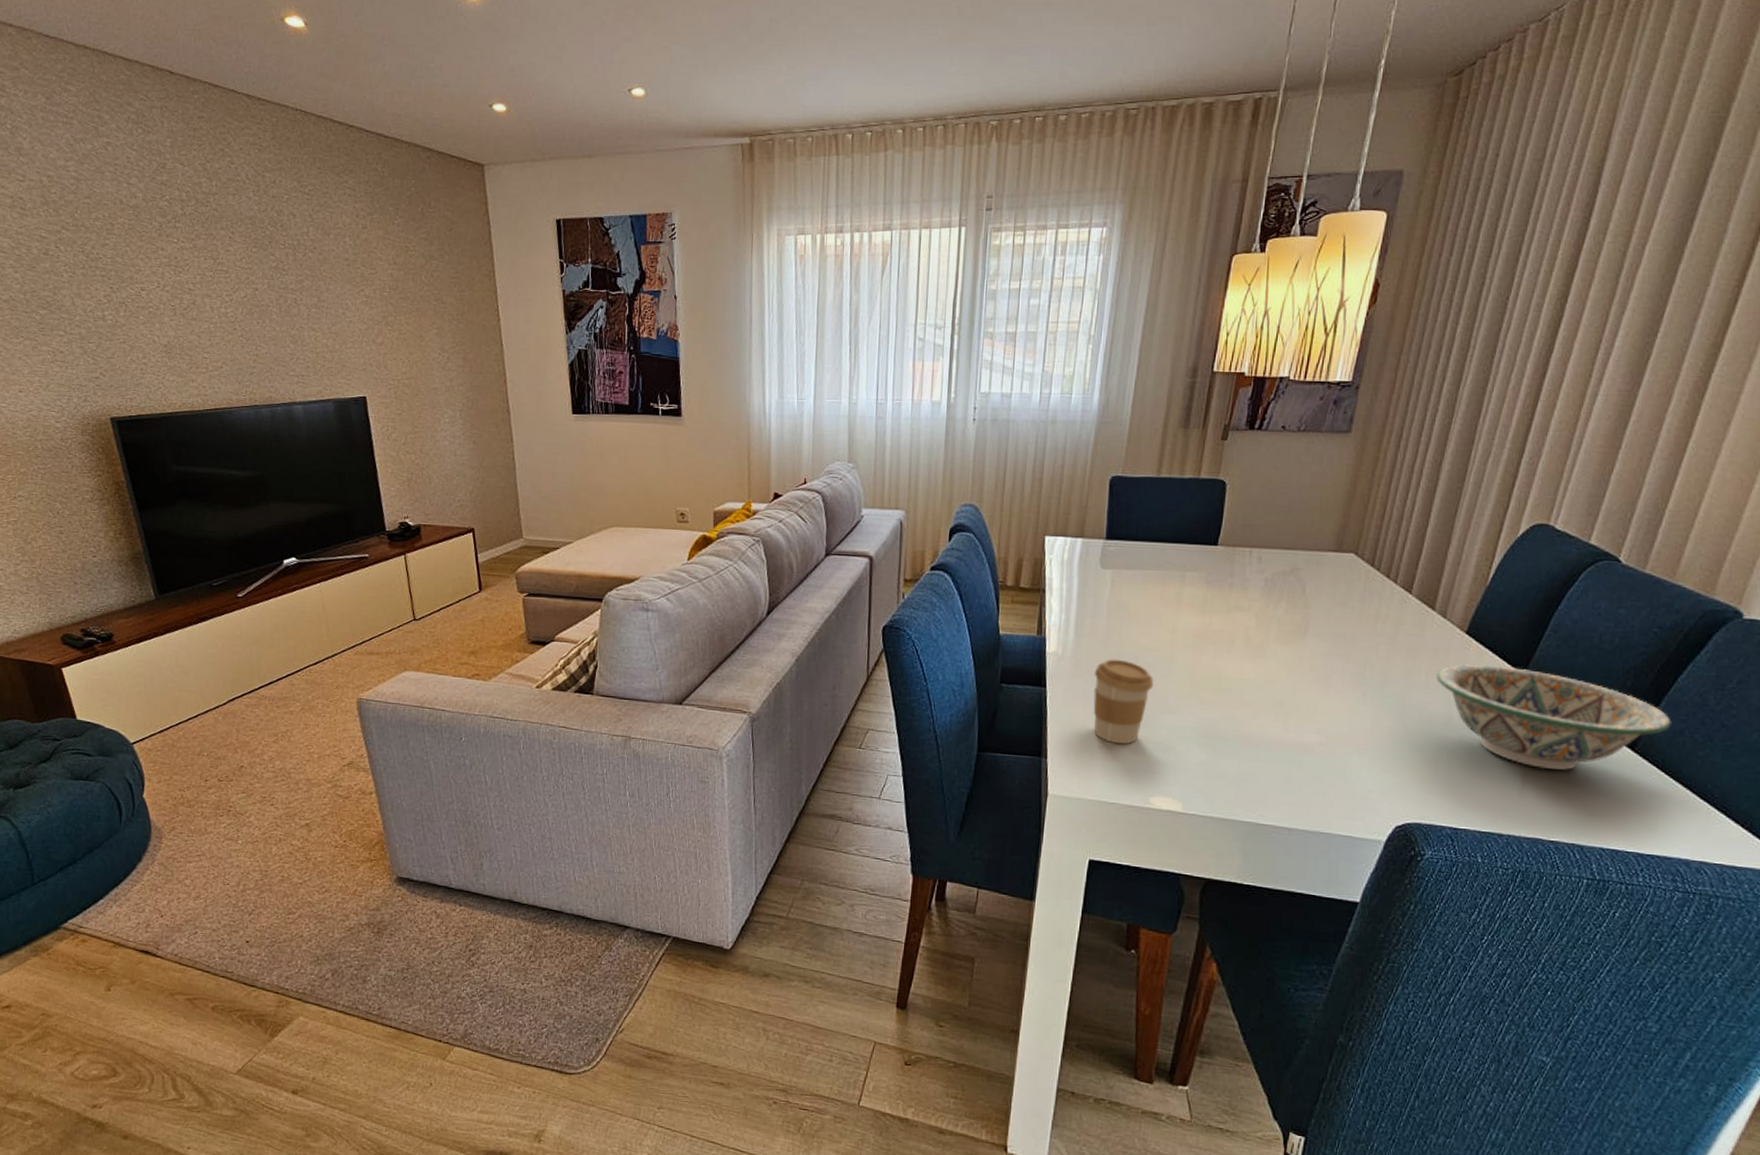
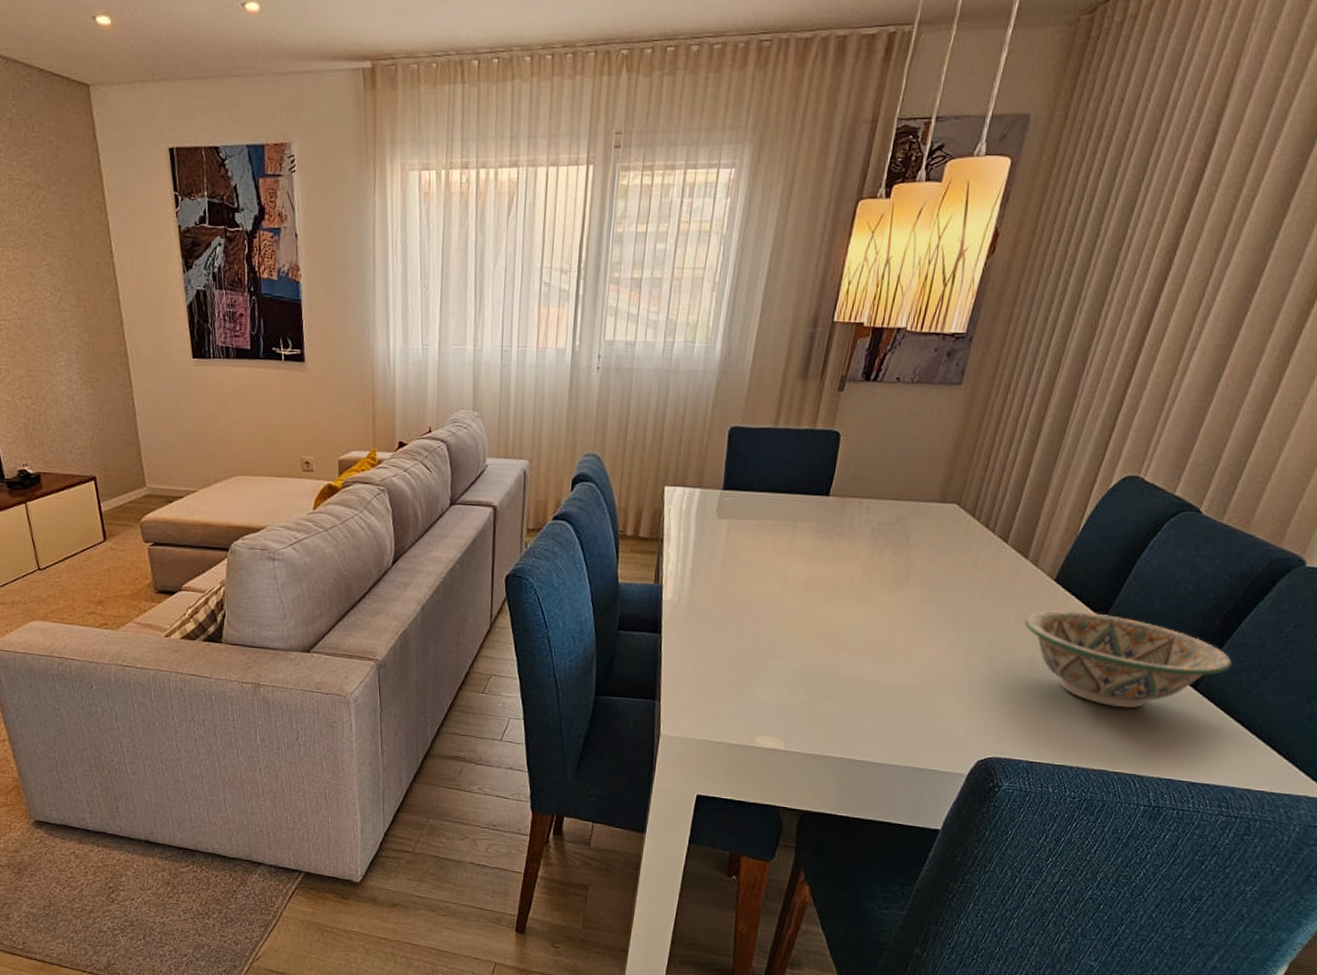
coffee cup: present [1093,659,1154,744] -> none [705,606,764,687]

